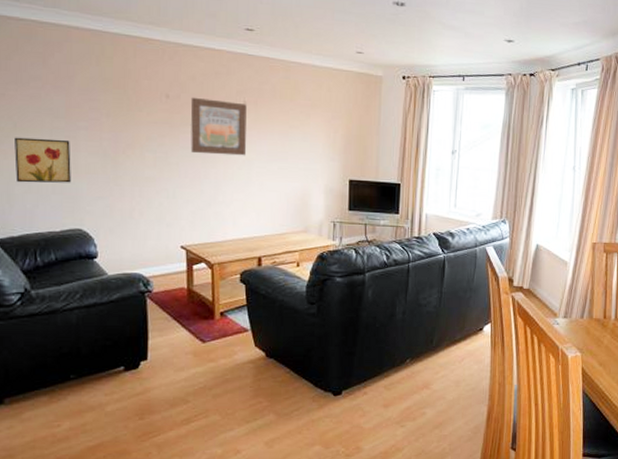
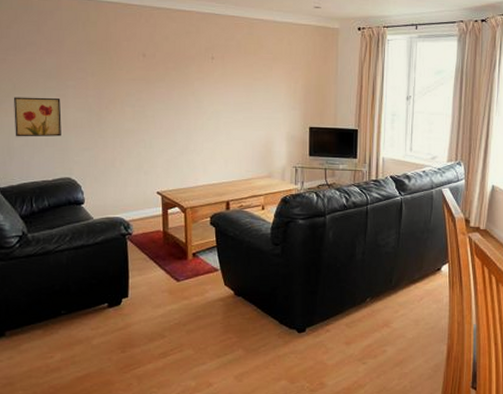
wall art: present [190,97,247,156] -> none [164,55,215,108]

